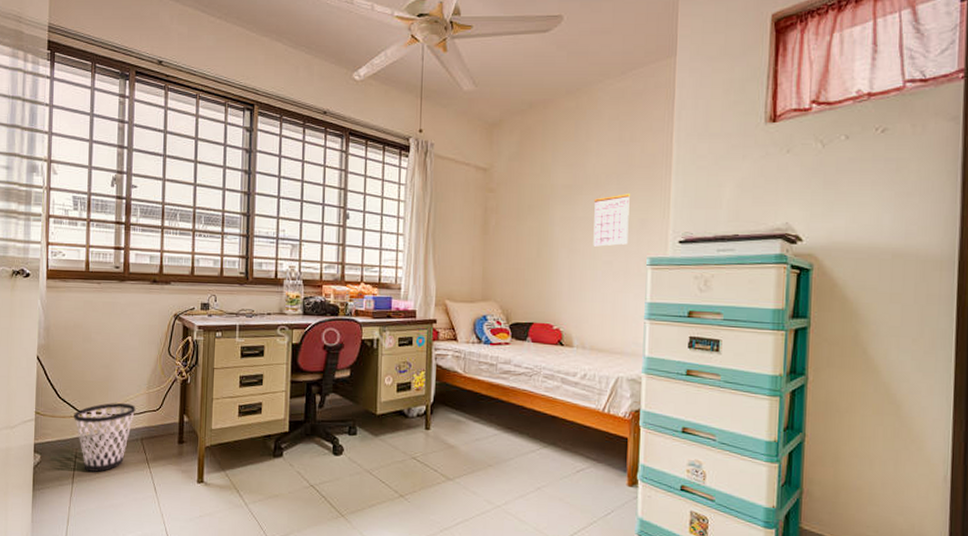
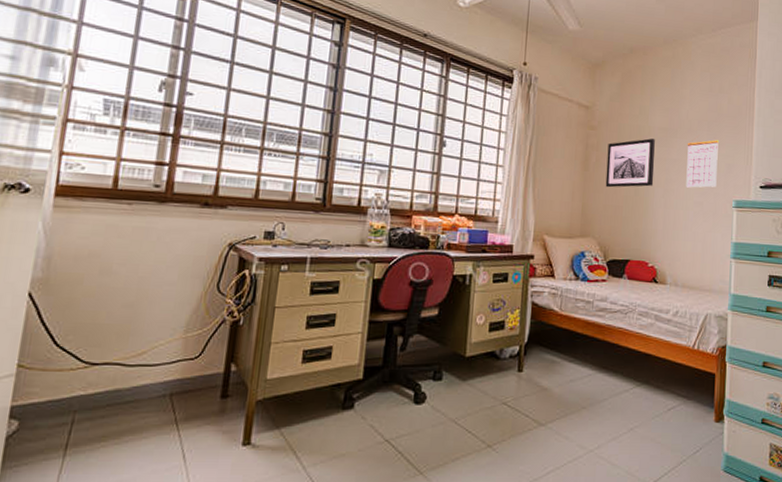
wastebasket: present [74,403,136,472] -> none [75,350,167,439]
wall art: none [506,197,558,251] -> present [605,138,655,188]

